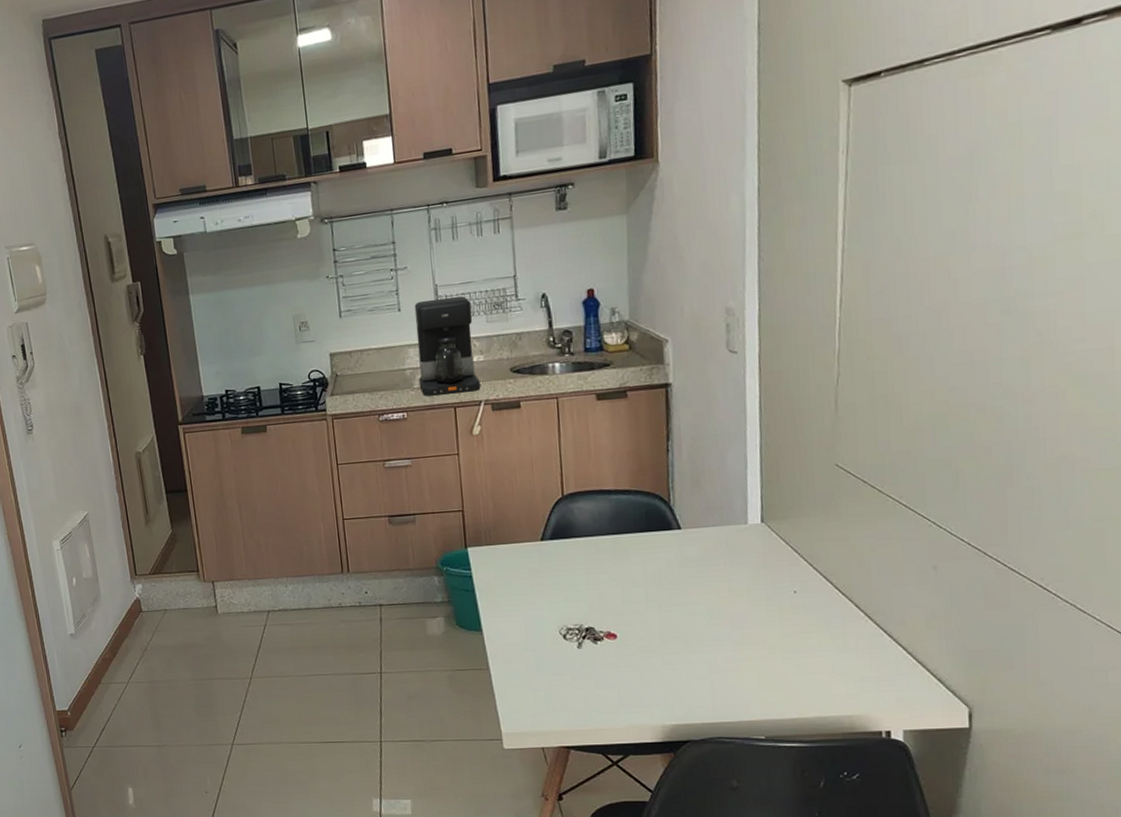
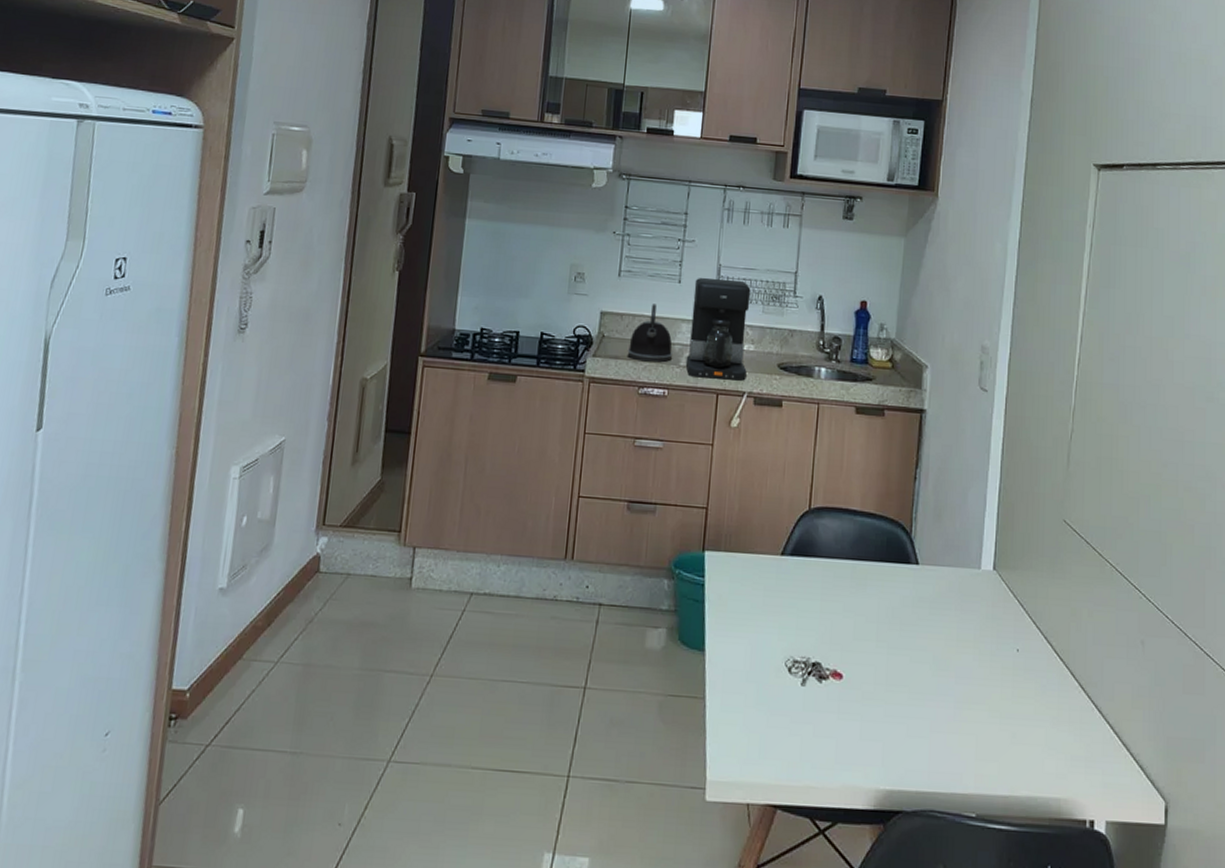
kettle: none [361,336,405,392] -> present [627,304,673,363]

